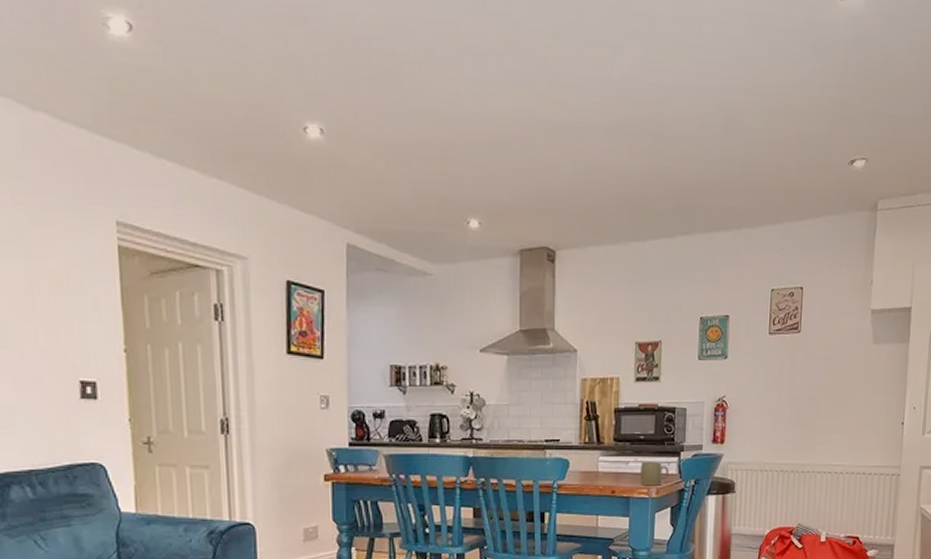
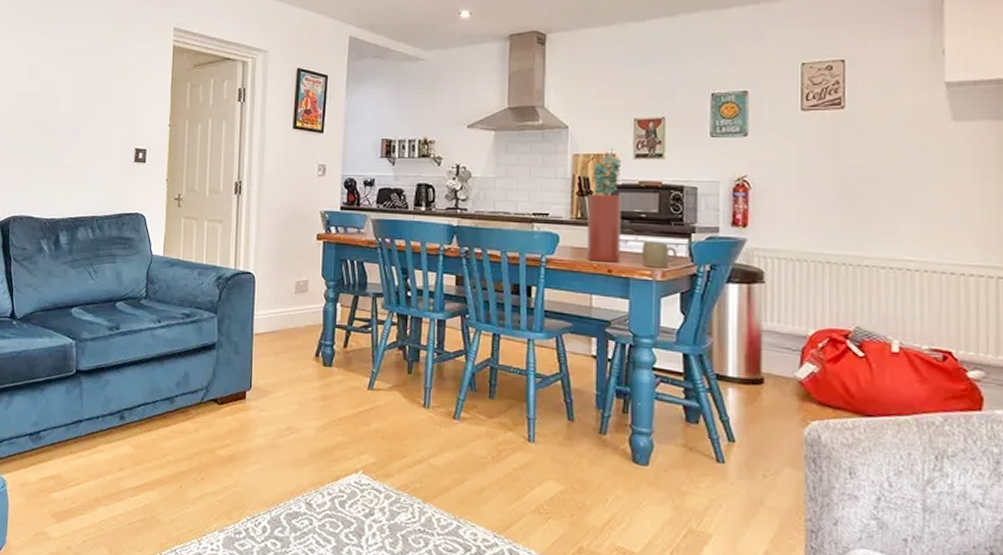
vase: none [594,372,625,484] -> present [587,148,622,263]

